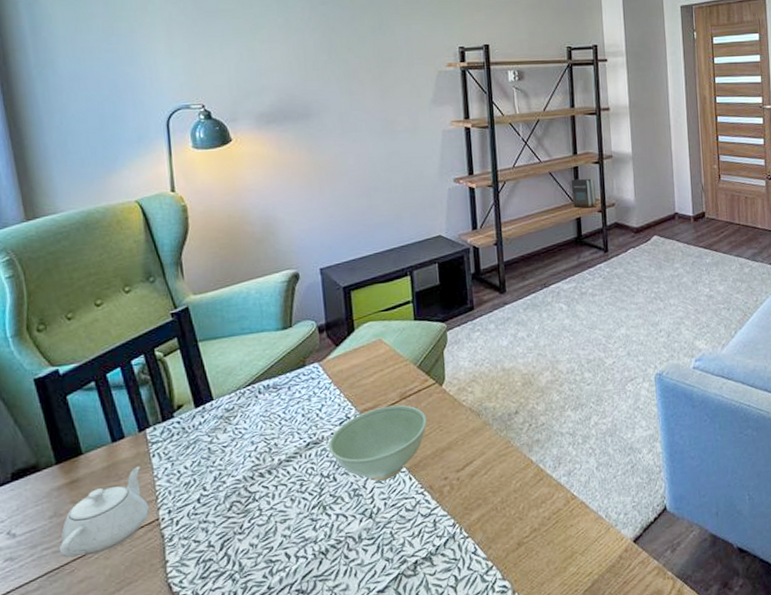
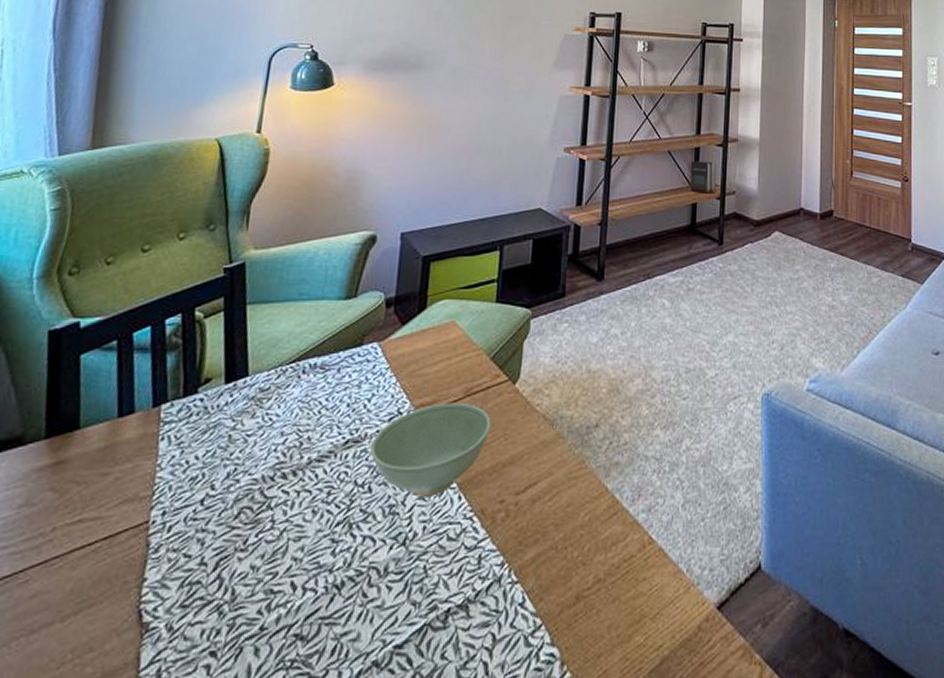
teapot: present [58,465,149,558] -> none [17,450,143,563]

